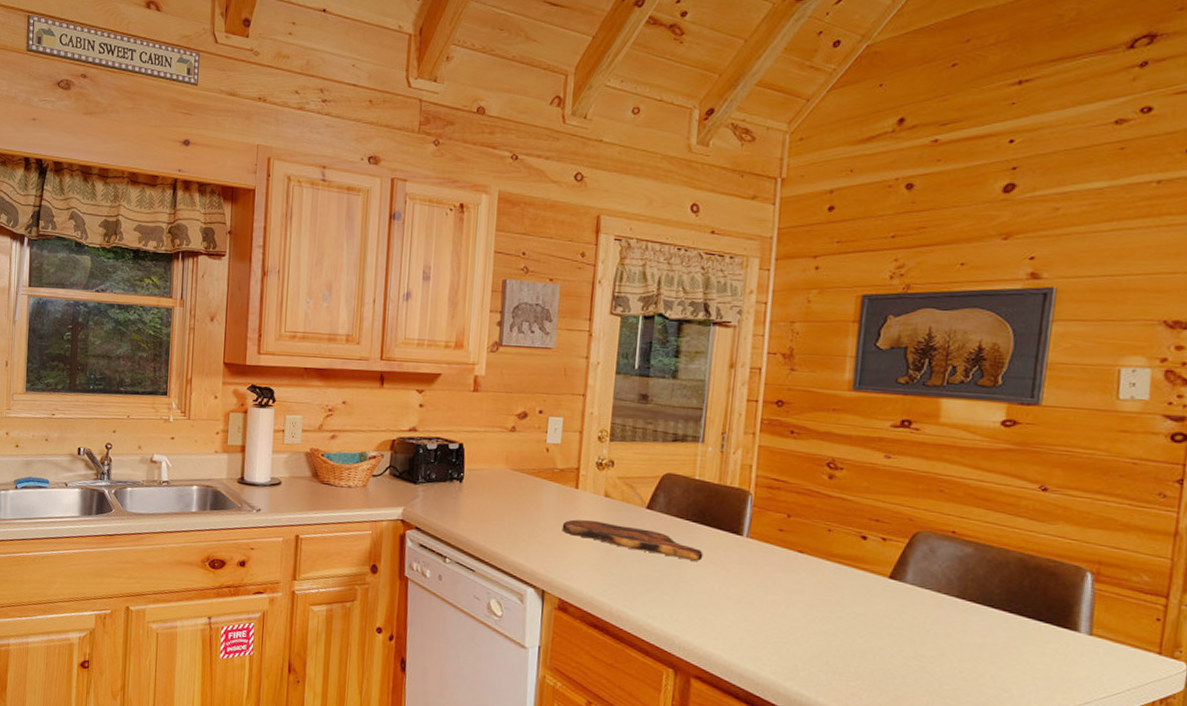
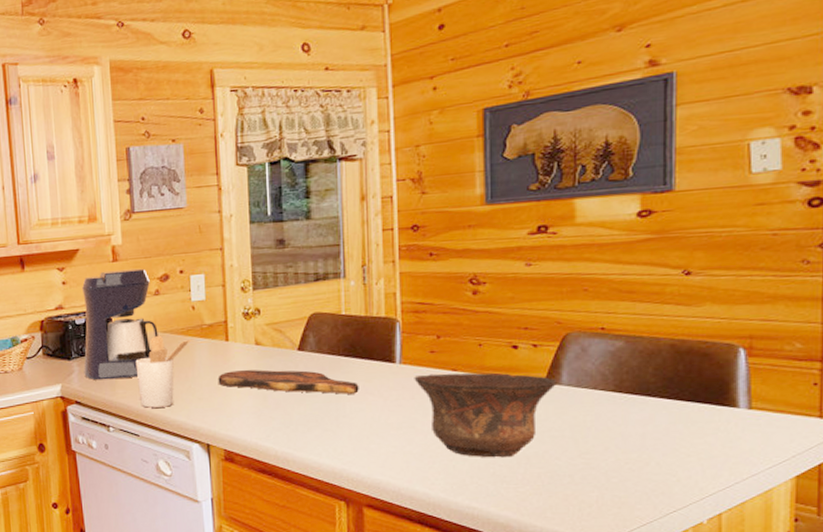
coffee maker: none [428,399,509,512] -> present [81,268,158,381]
utensil holder: none [481,472,542,546] -> present [135,335,192,408]
bowl: none [759,552,901,649] -> present [414,372,556,458]

